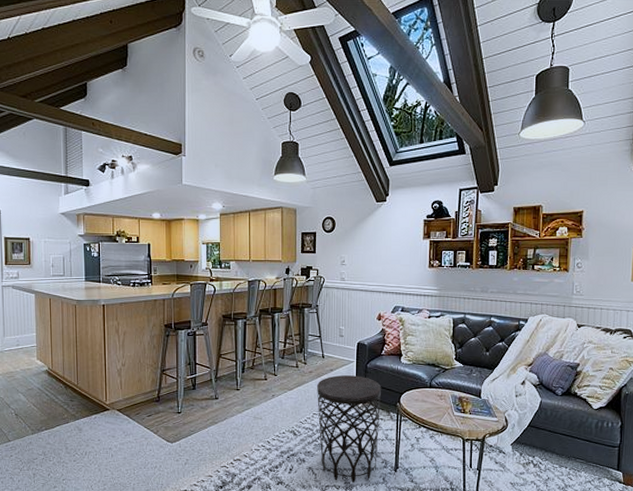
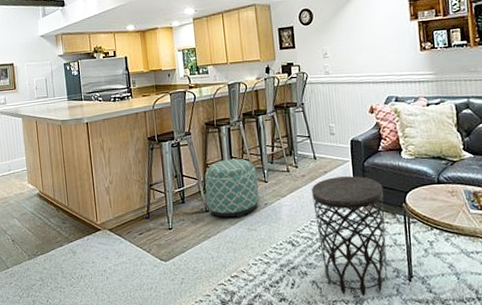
ottoman: none [217,351,267,407] -> present [204,158,259,218]

